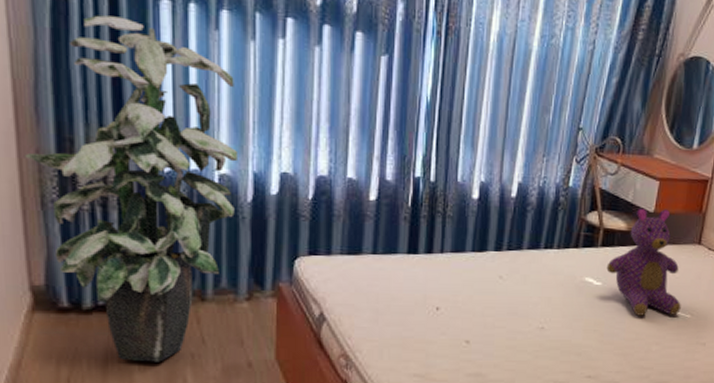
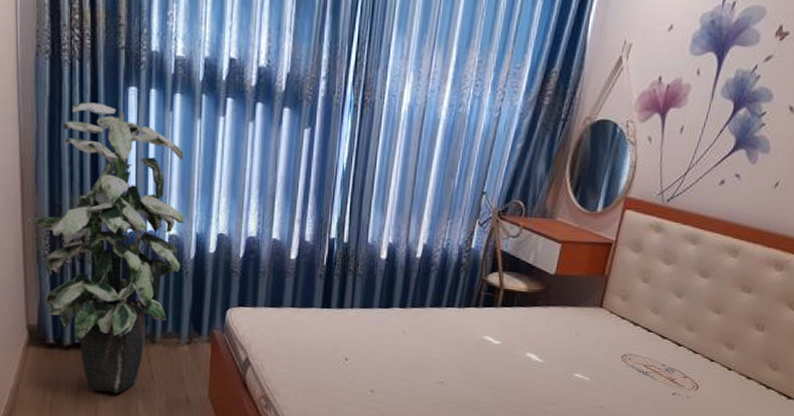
teddy bear: present [606,208,681,316] -> none [505,270,580,377]

